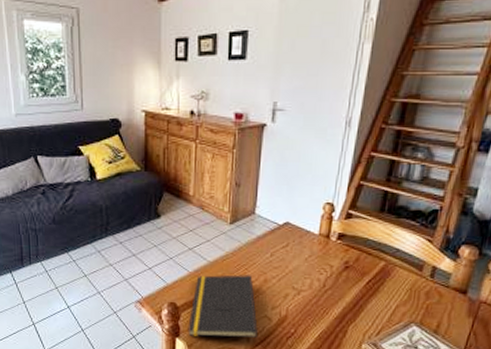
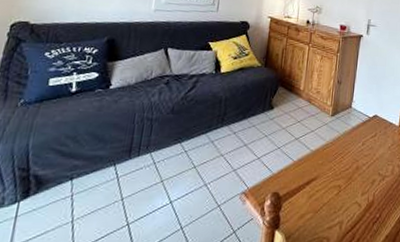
notepad: present [188,274,258,338] -> none [287,162,349,228]

